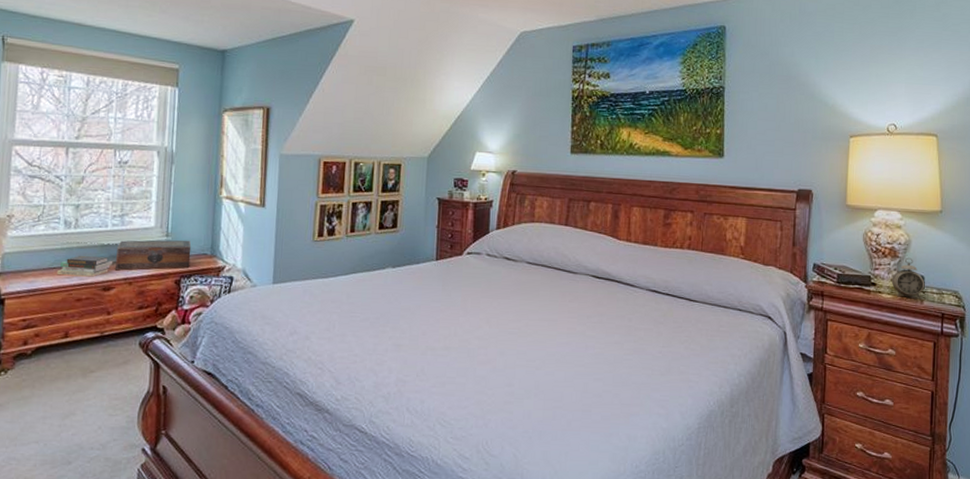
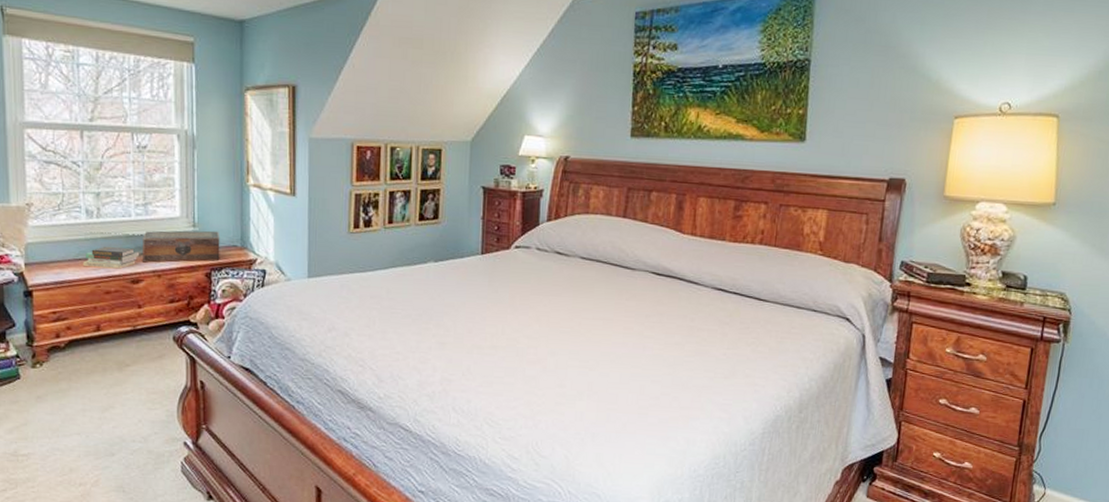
alarm clock: present [891,257,925,299] -> none [988,255,1028,302]

